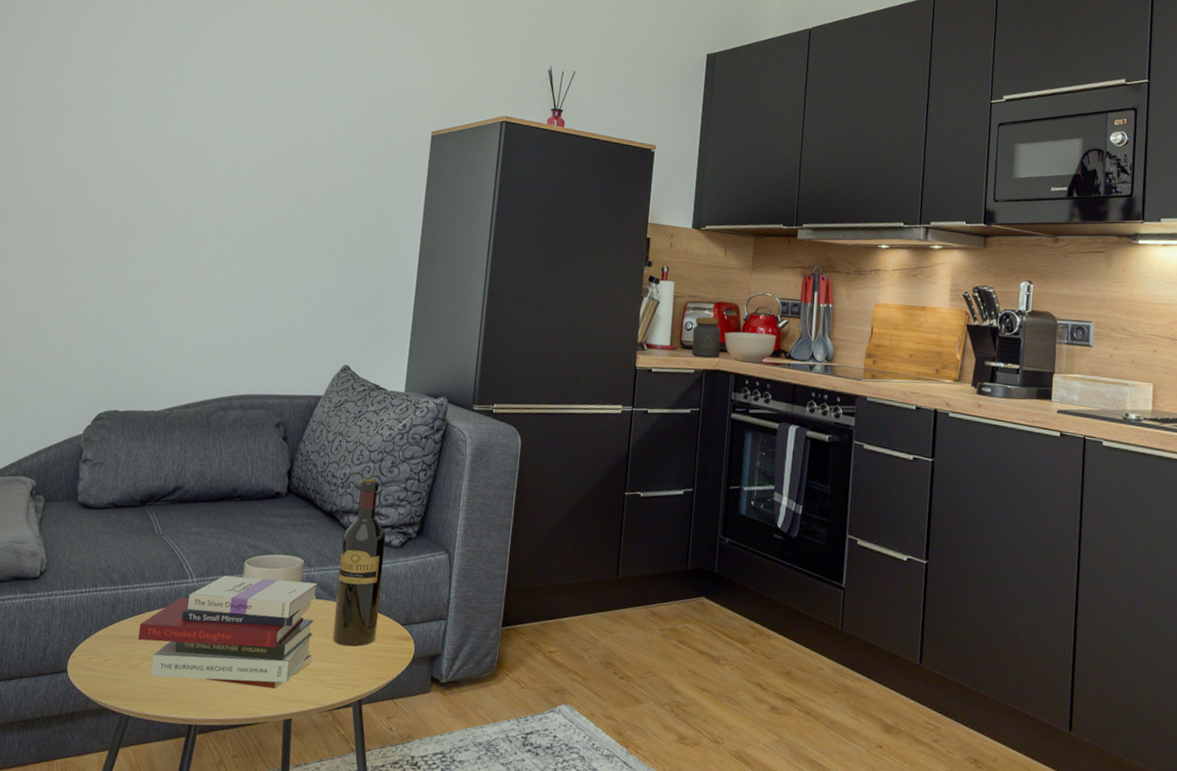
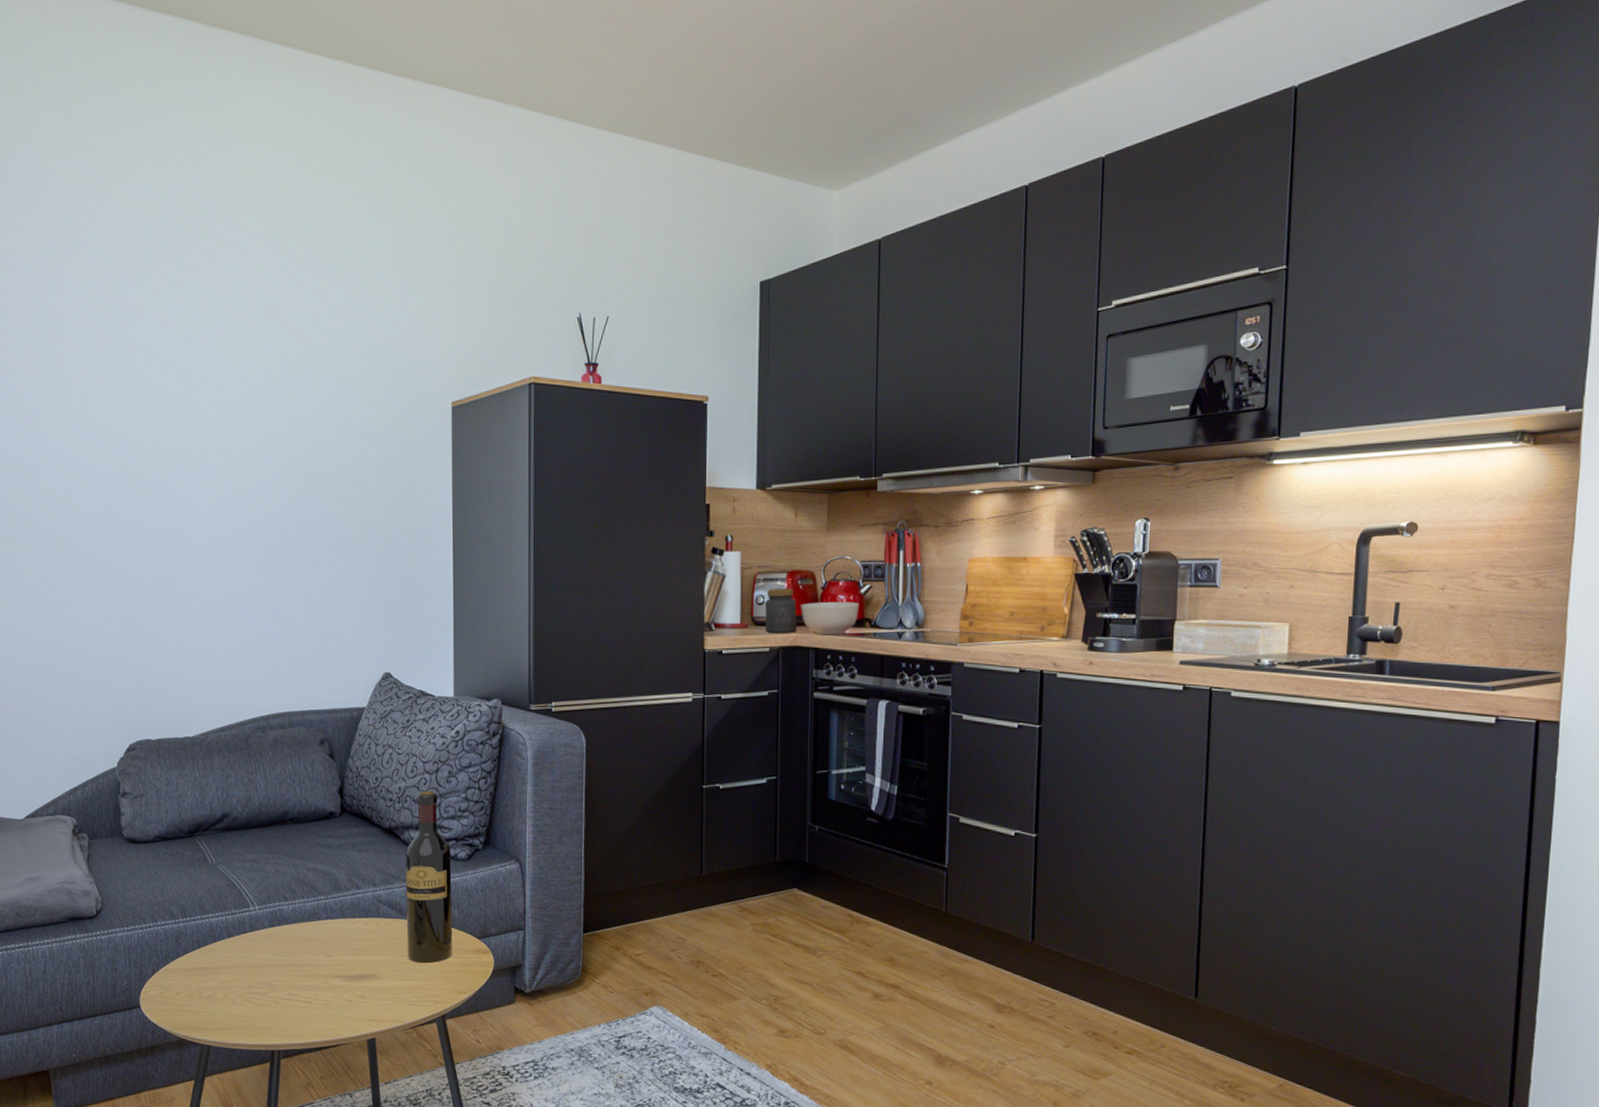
books: present [138,575,317,689] -> none [206,901,389,1010]
mug: present [242,554,304,583] -> none [306,876,369,903]

